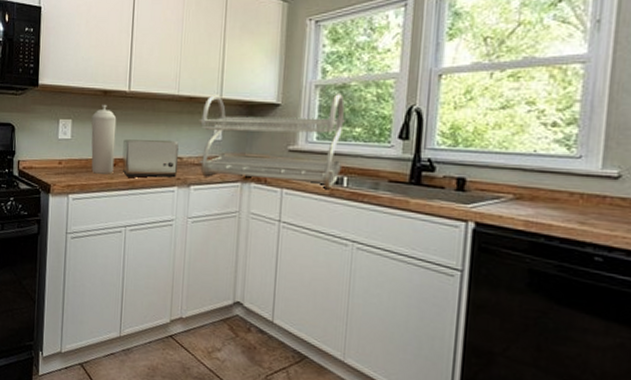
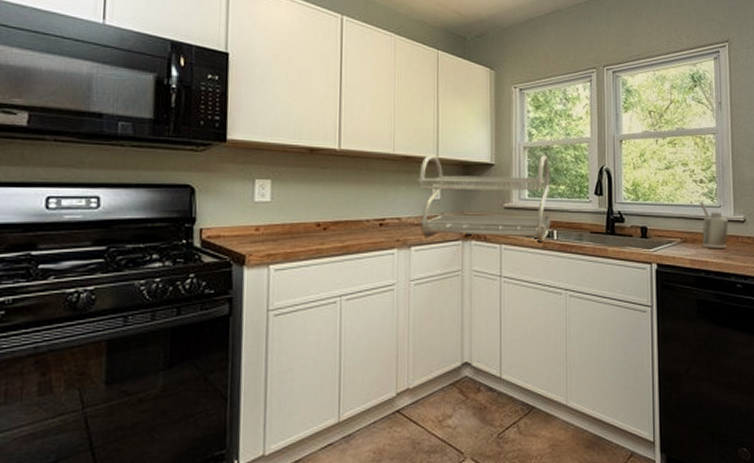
canister: present [91,104,117,174] -> none [295,163,326,240]
toaster: present [122,139,179,179] -> none [334,200,397,243]
soap dispenser: none [545,149,592,212] -> present [699,201,729,249]

